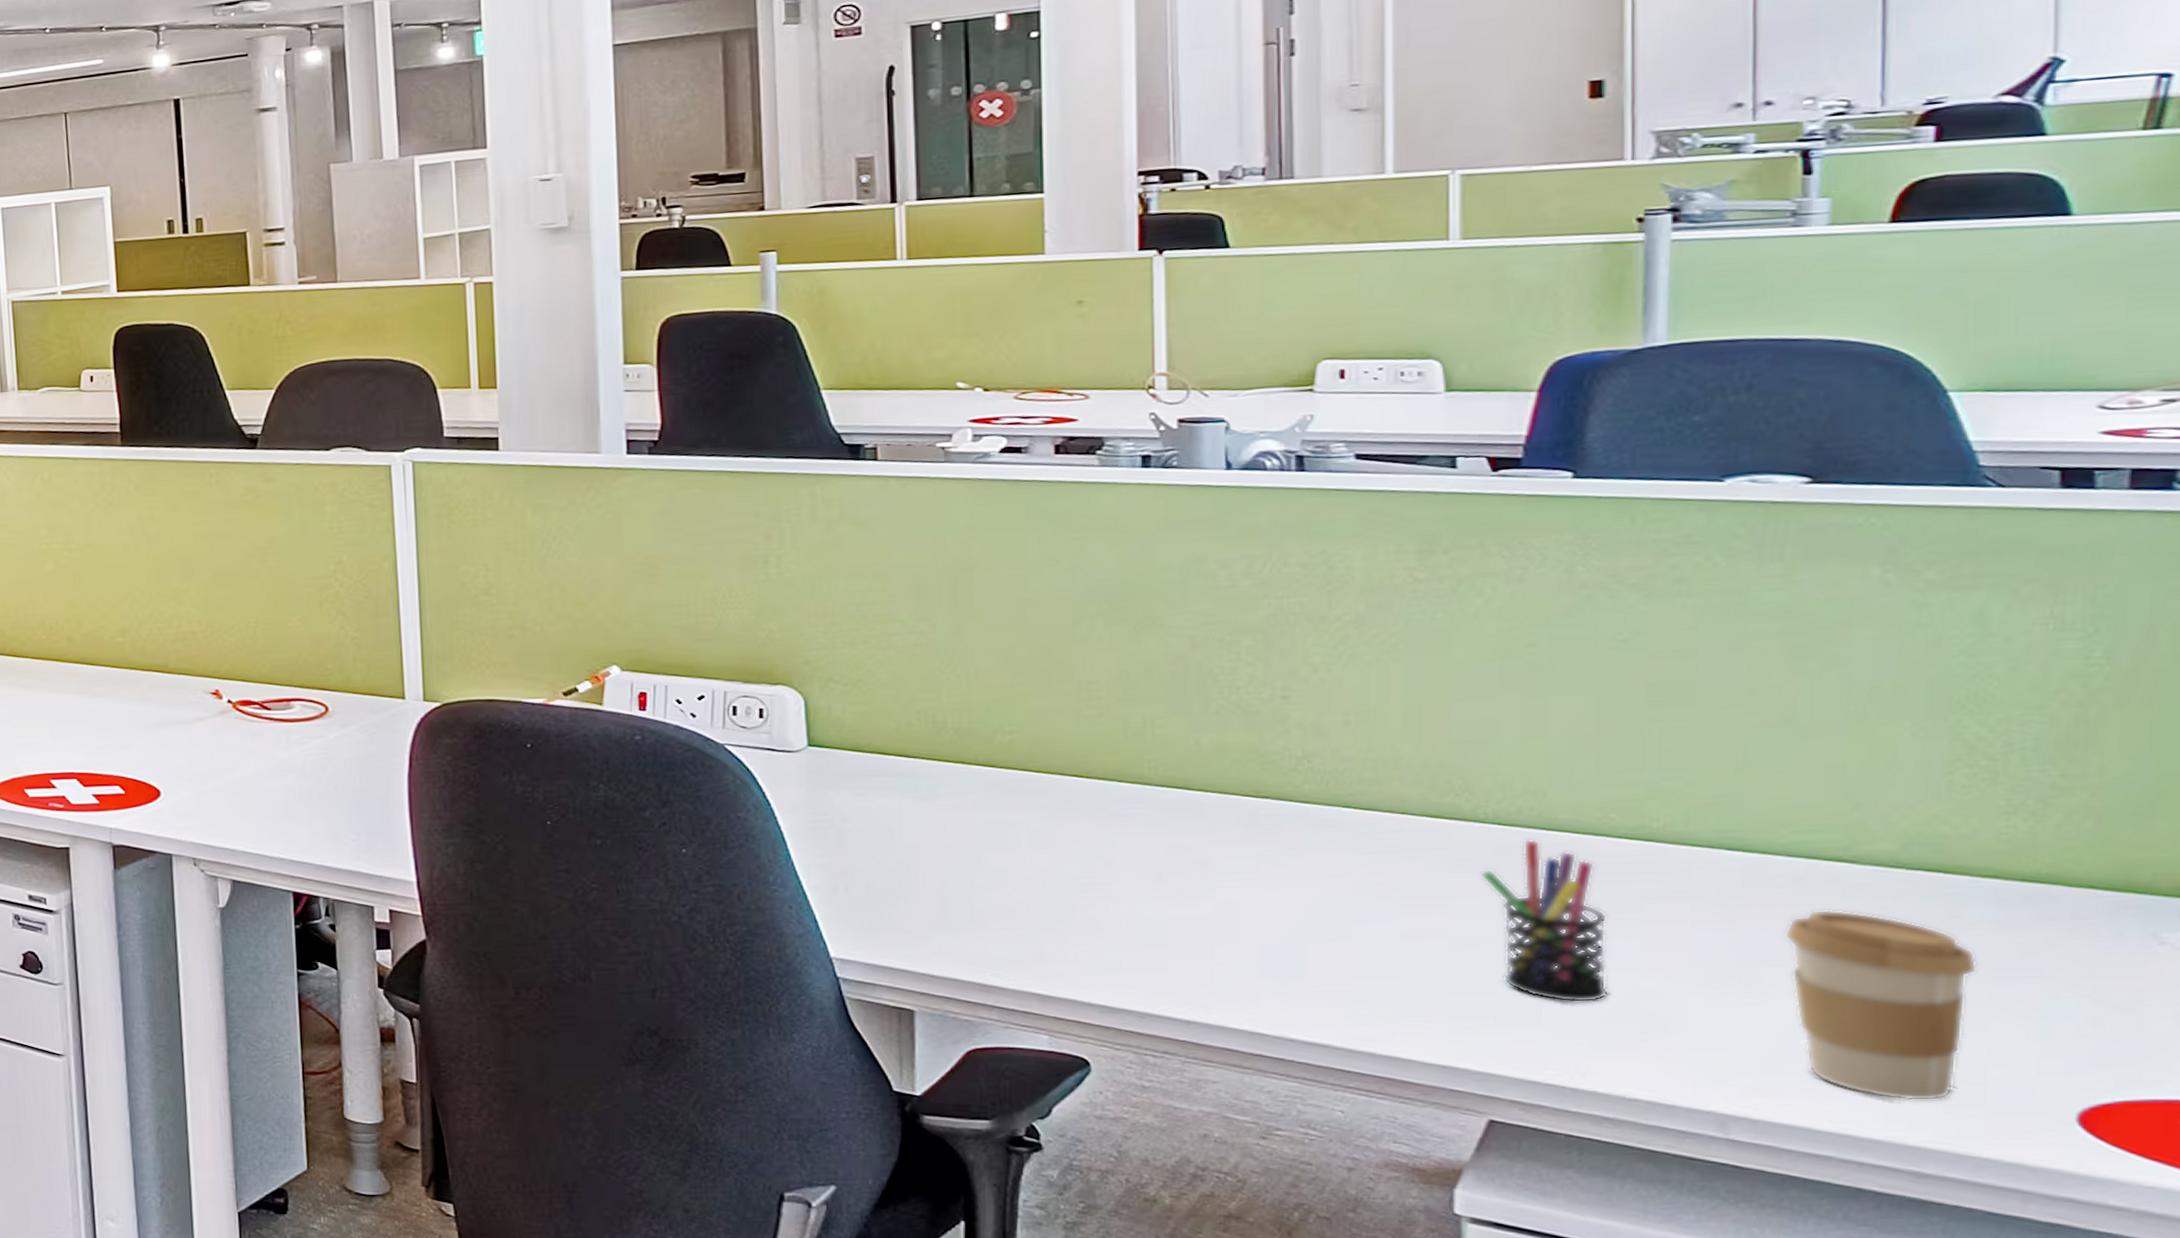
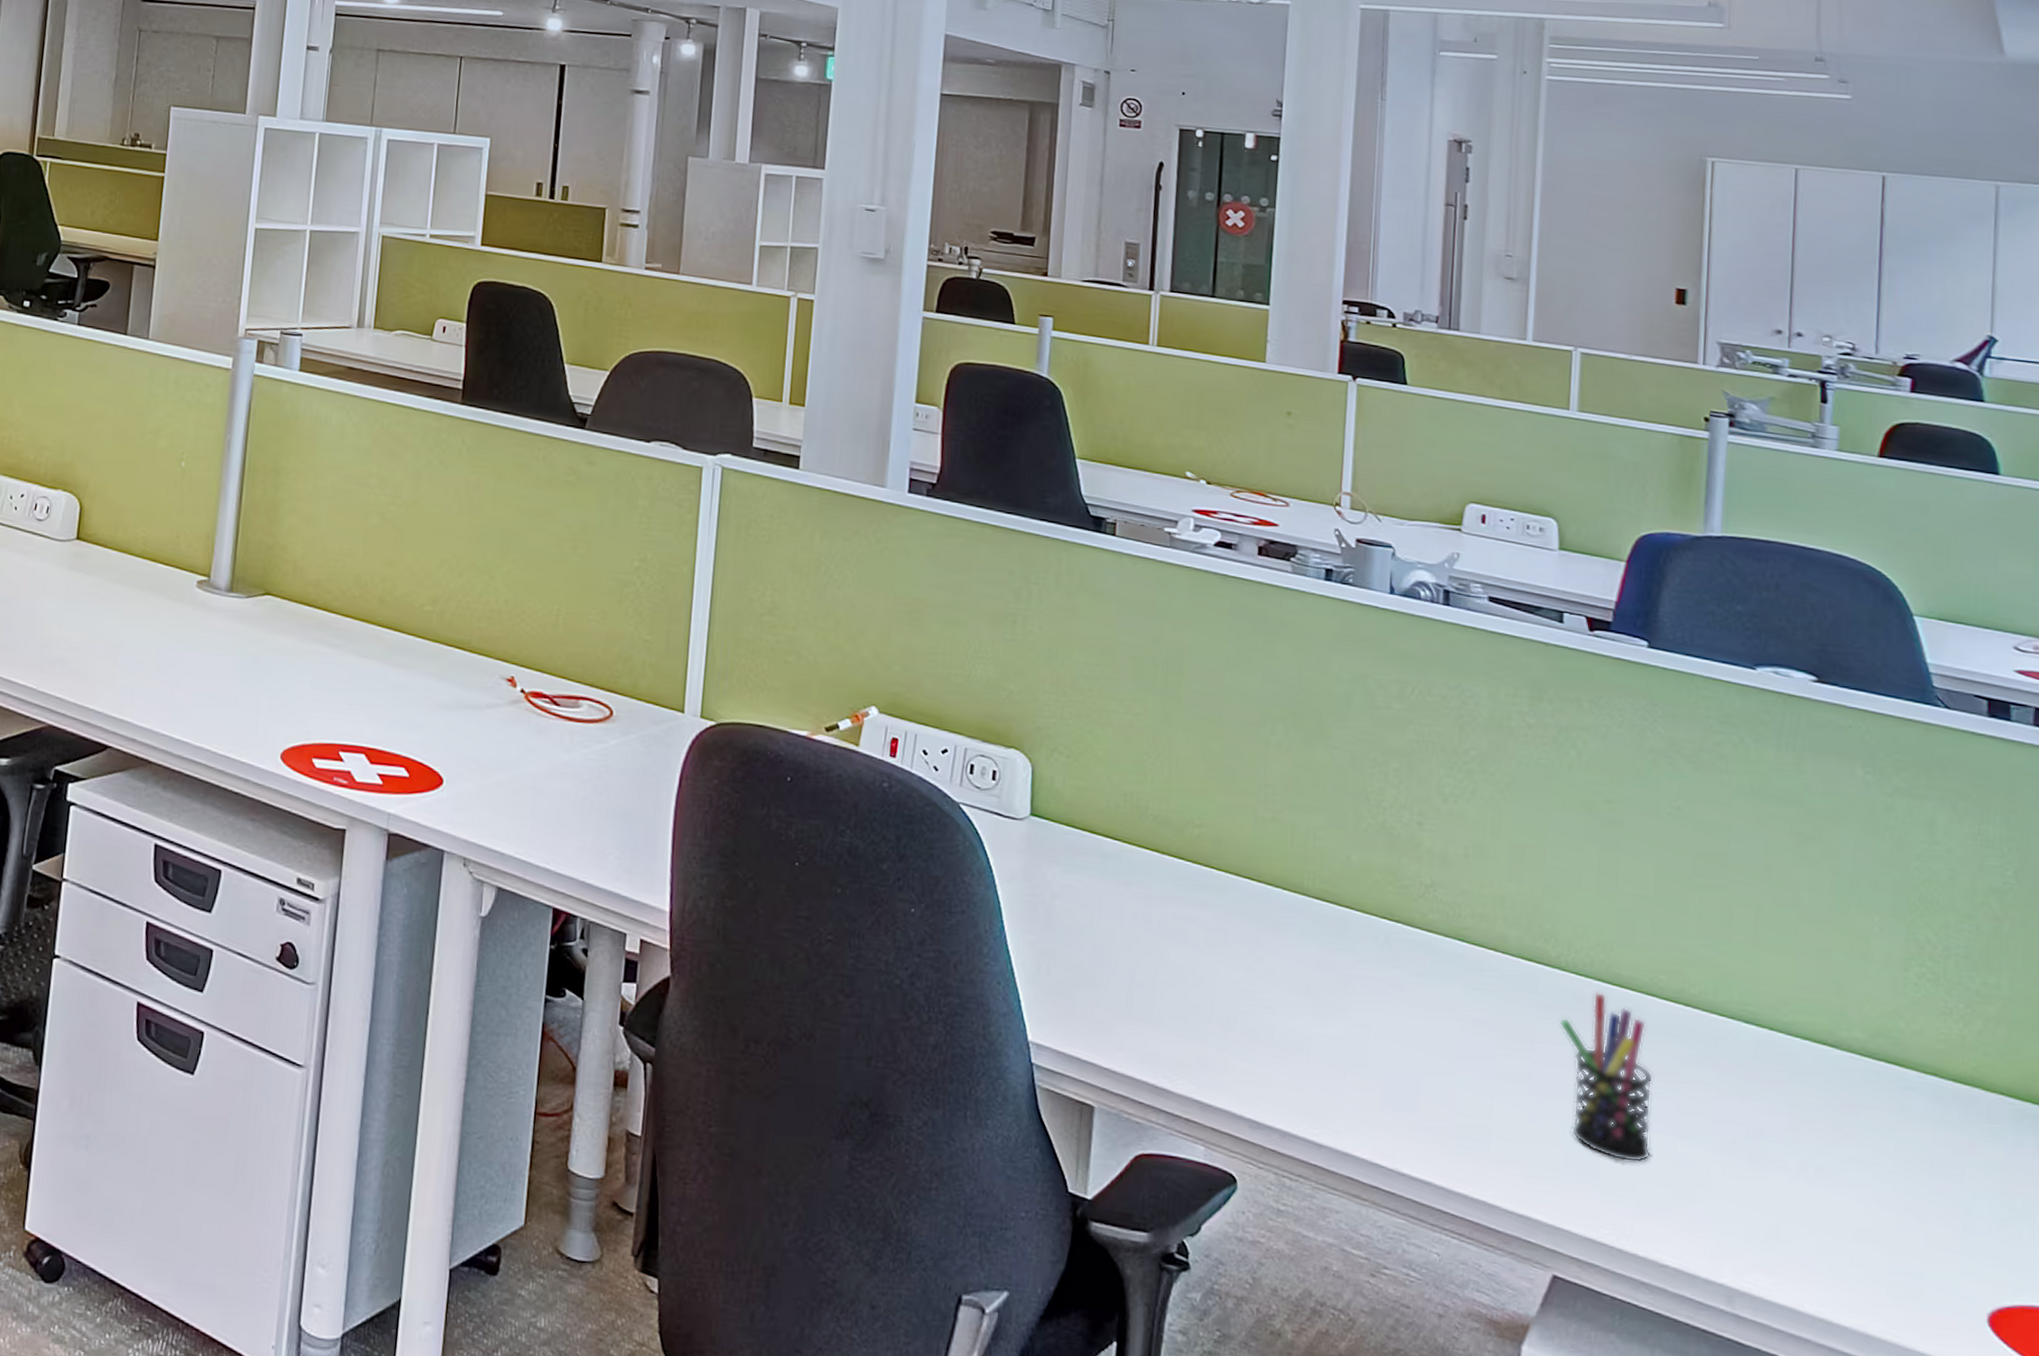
coffee cup: present [1785,909,1977,1102] -> none [1783,1090,1920,1291]

